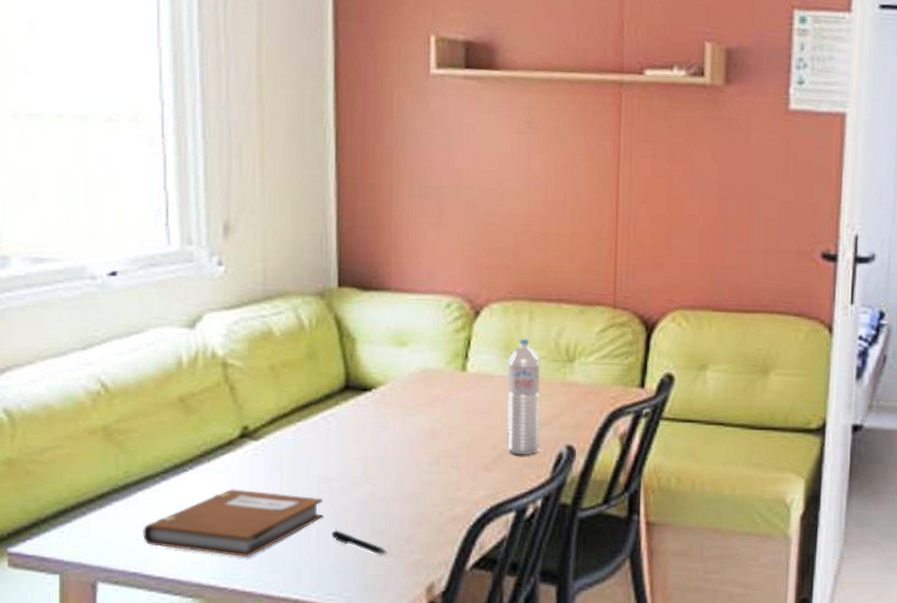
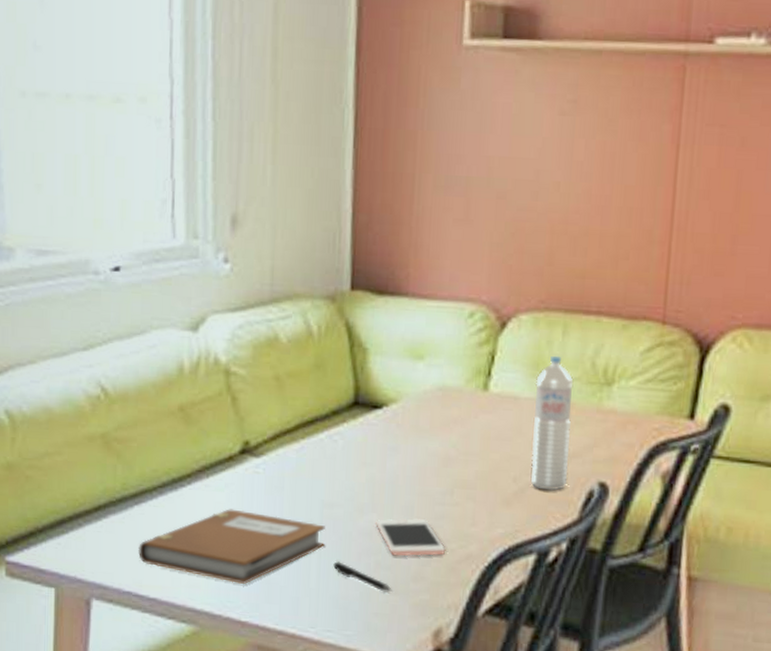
cell phone: none [370,487,434,522] -> present [375,519,445,556]

